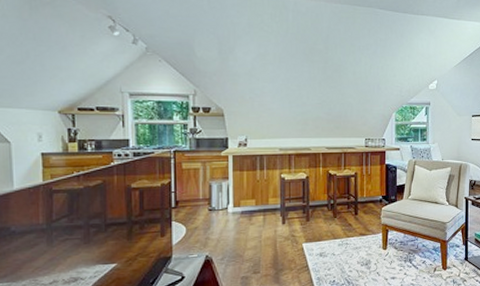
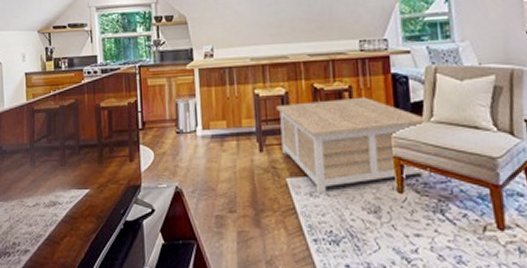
coffee table: none [298,181,407,254] -> present [276,96,430,195]

